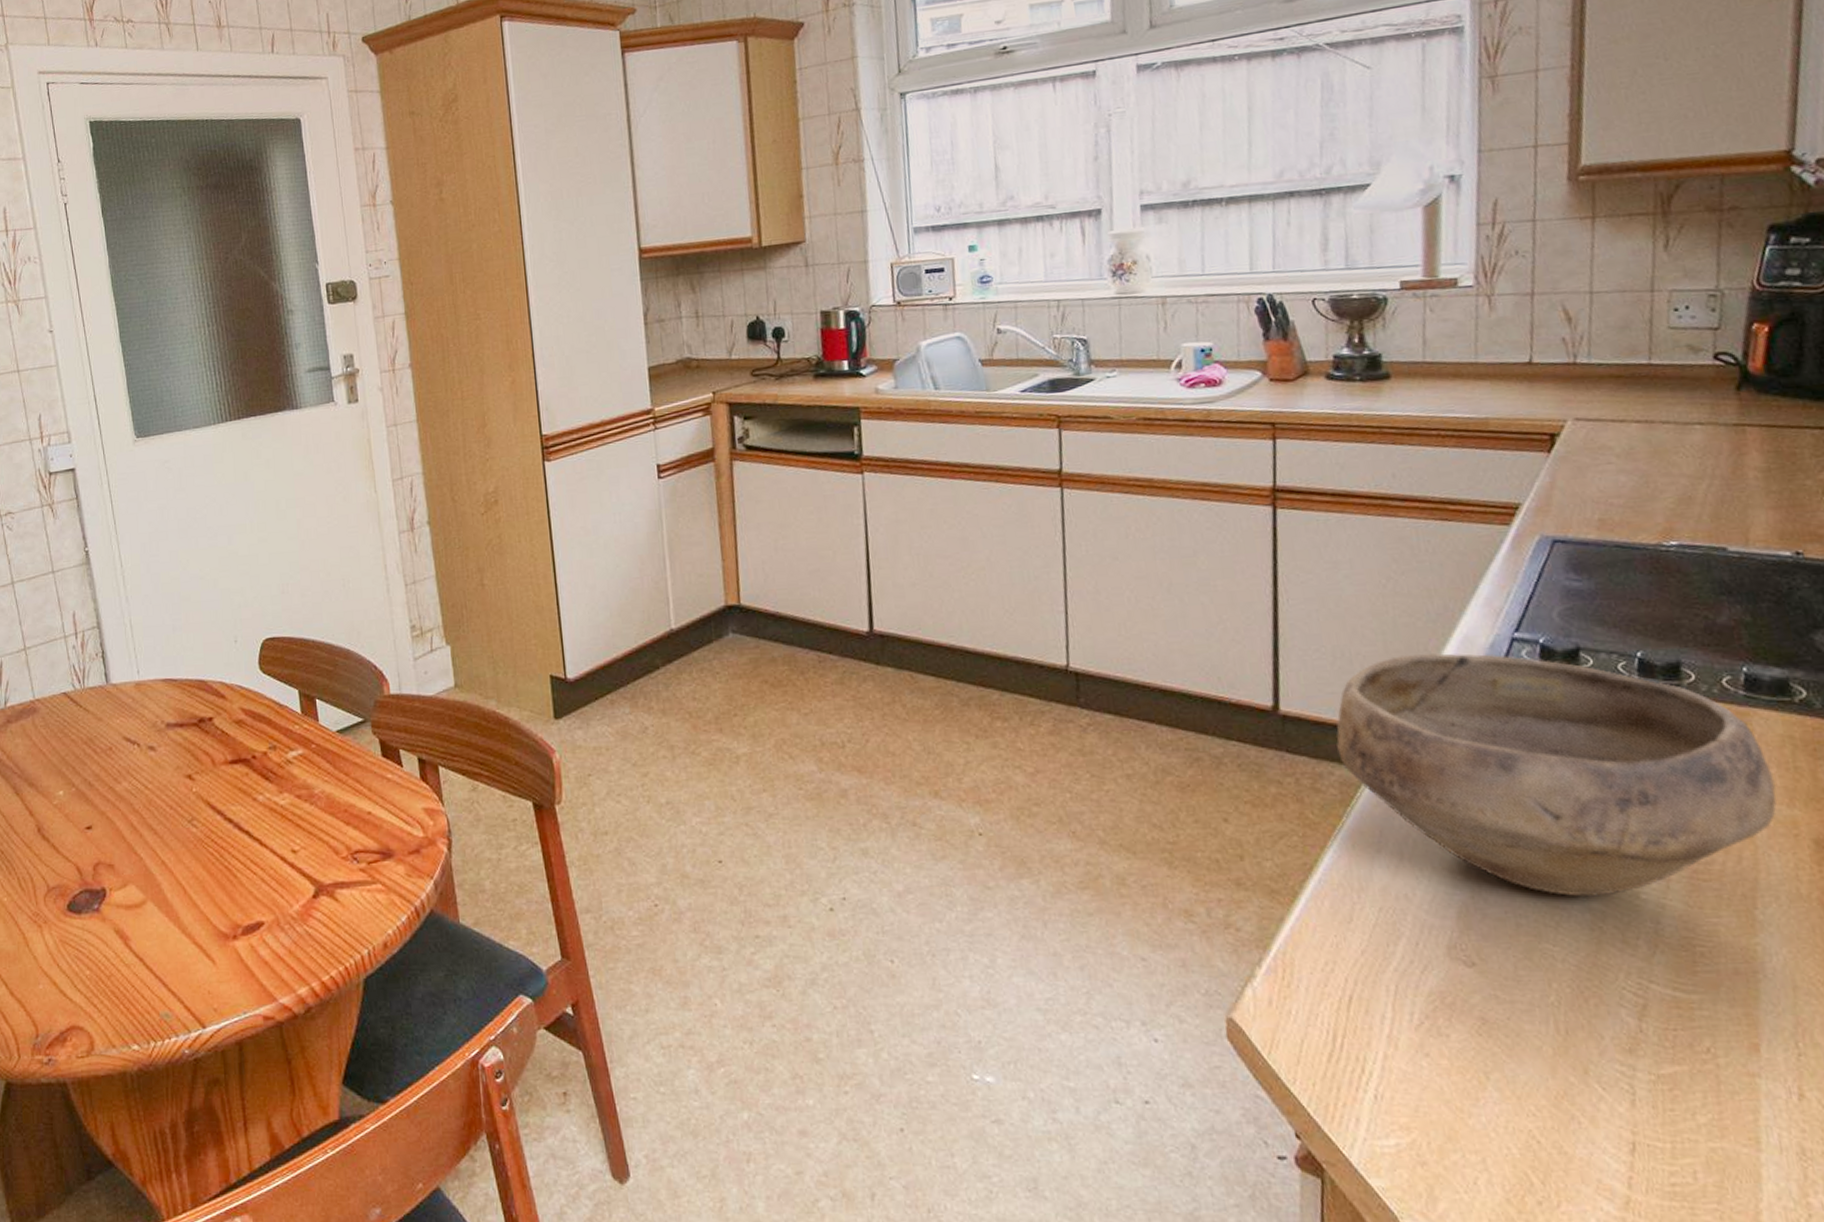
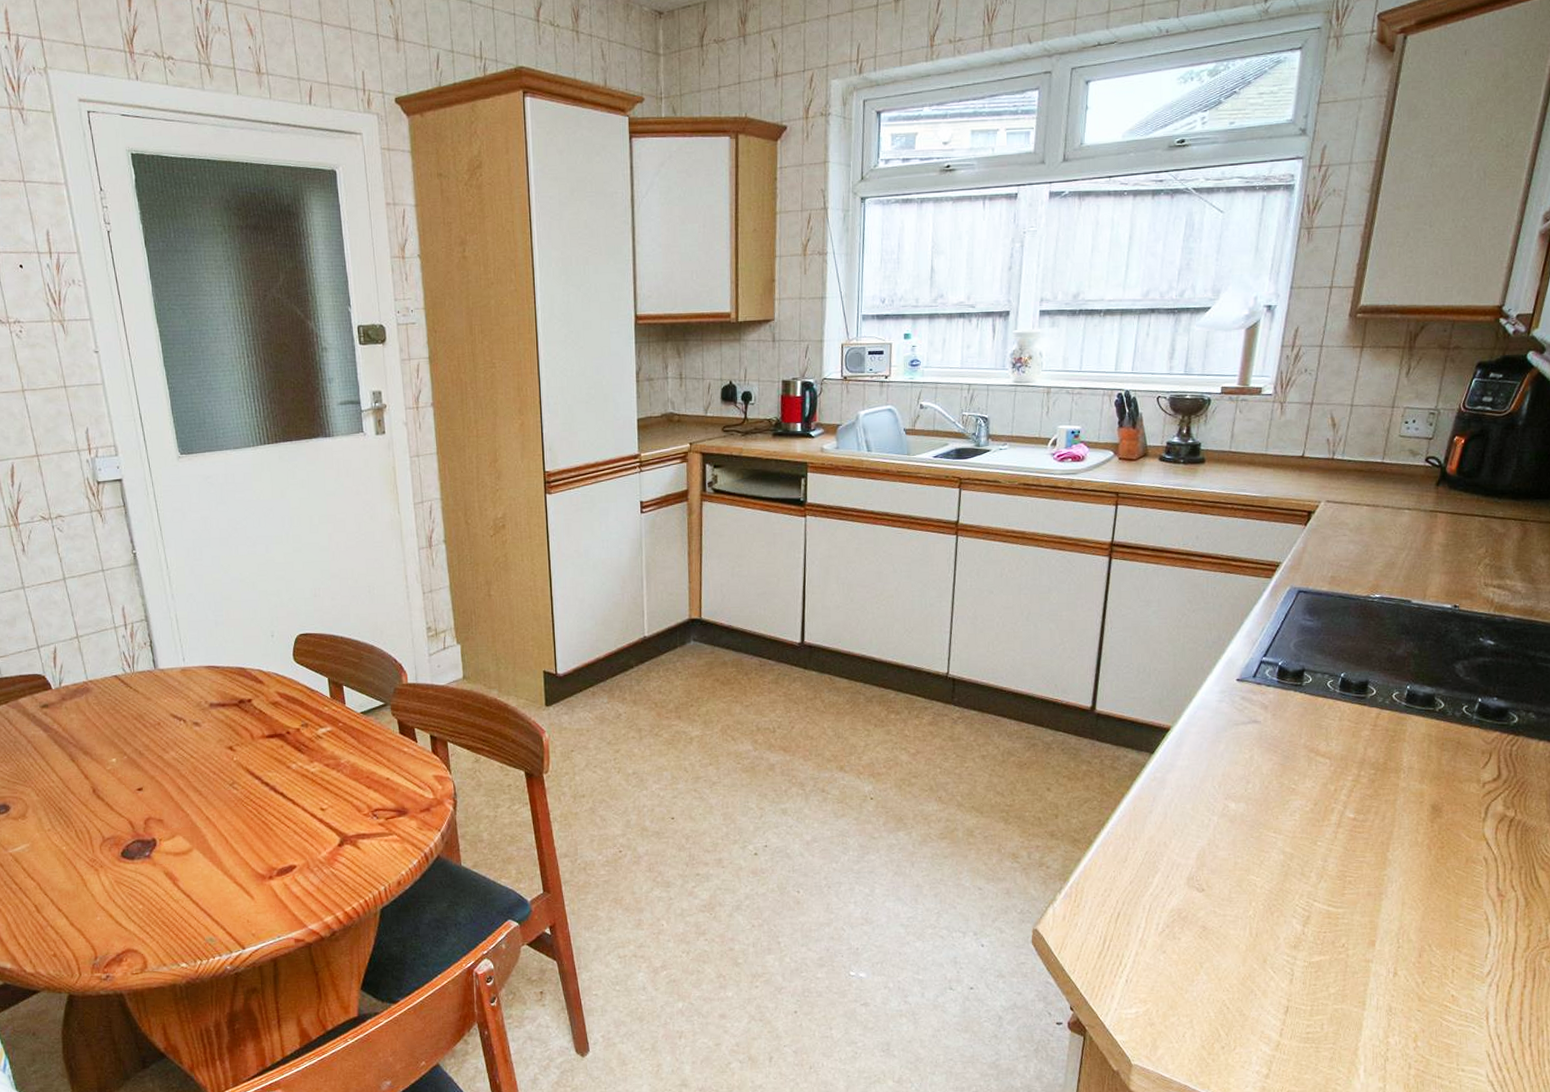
bowl: present [1335,653,1778,897] -> none [1132,671,1415,844]

